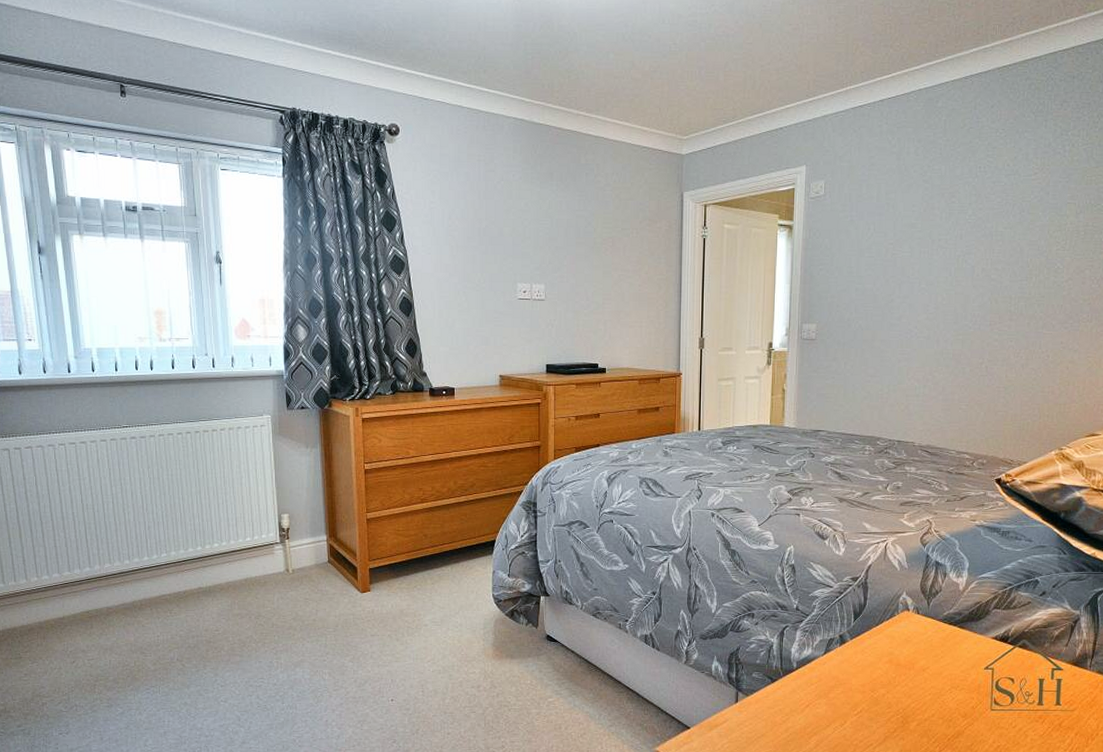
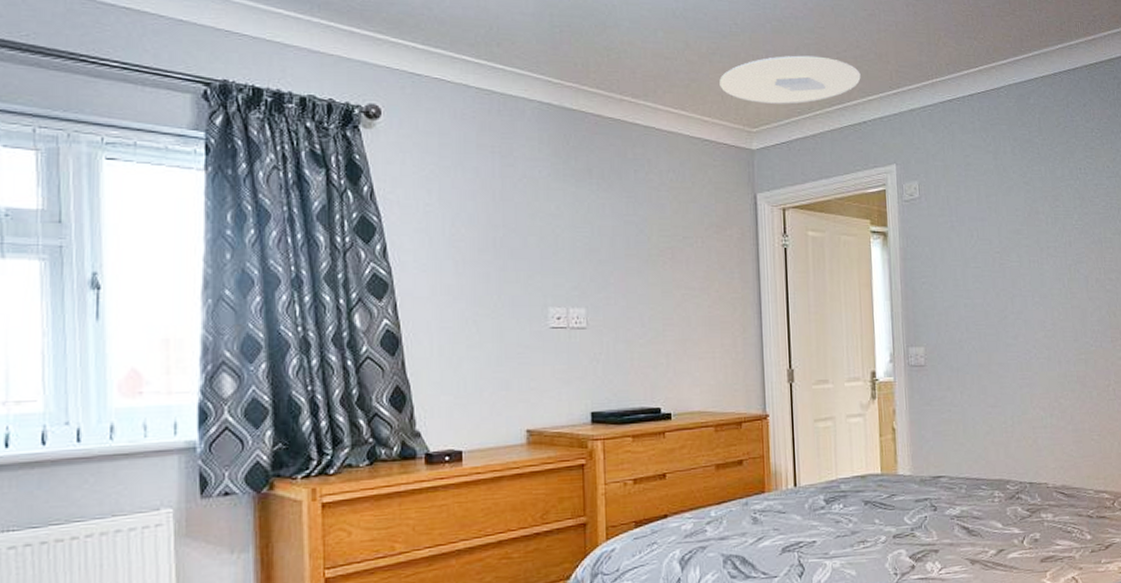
ceiling light: none [658,70,781,114] -> present [719,55,861,104]

